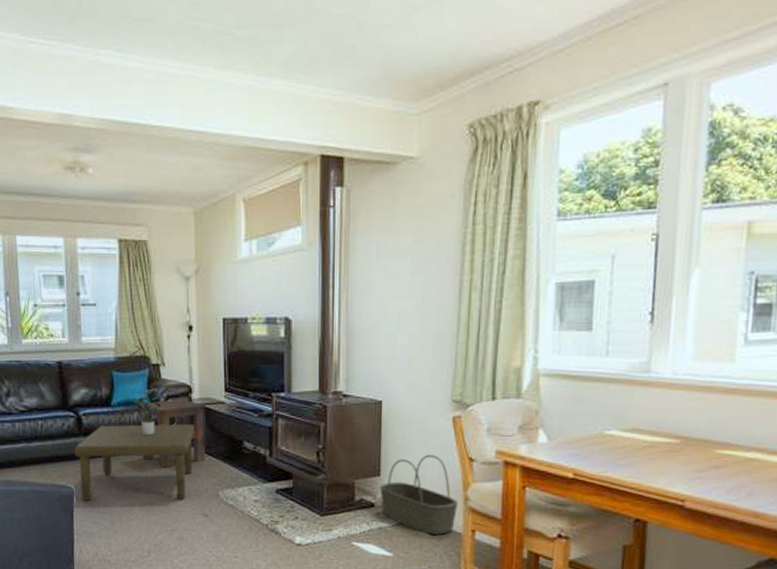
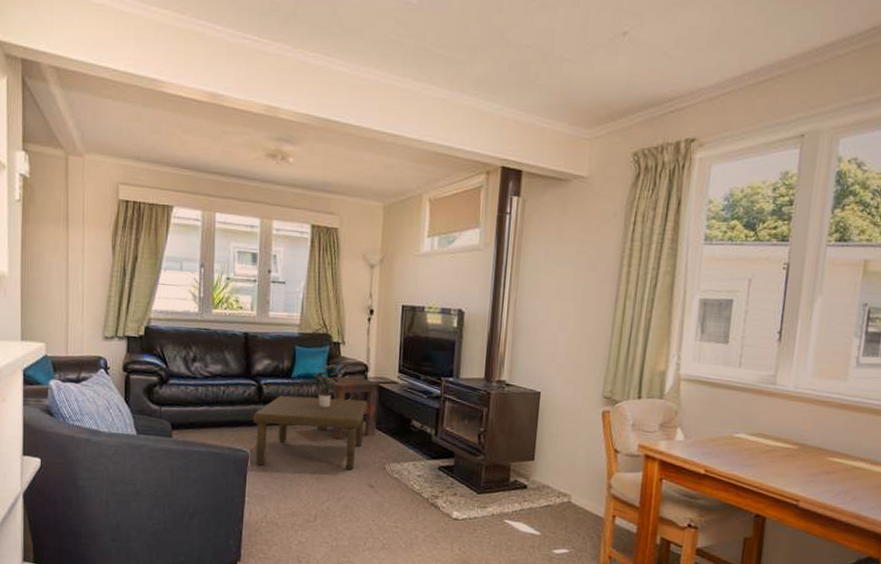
basket: present [380,455,459,535] -> none [532,444,603,518]

